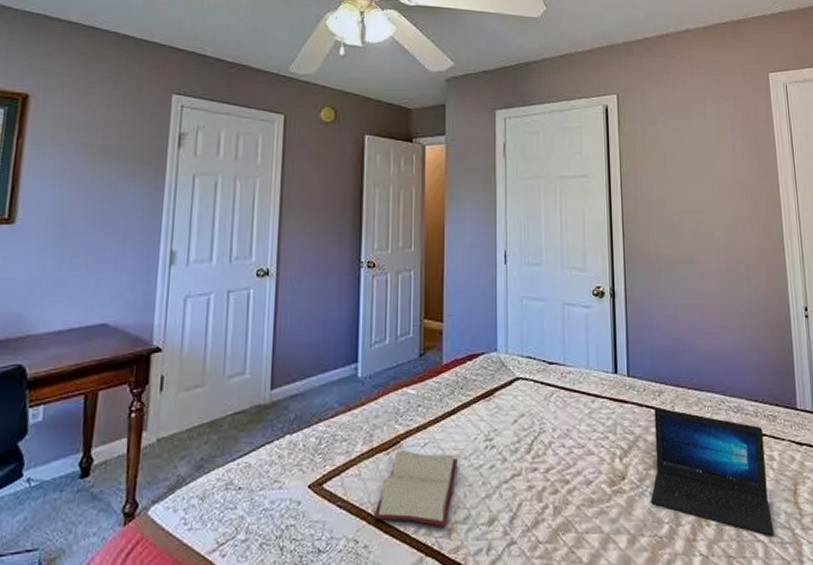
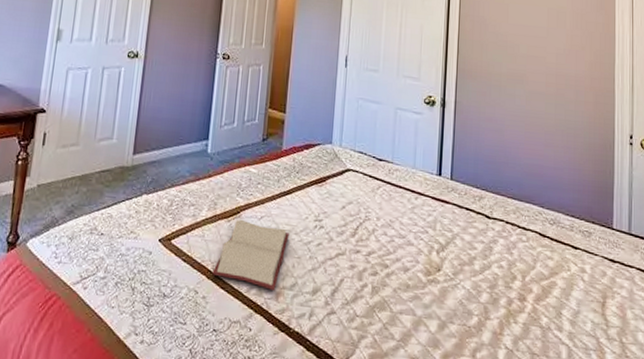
laptop: present [651,408,774,536] -> none [463,211,579,341]

